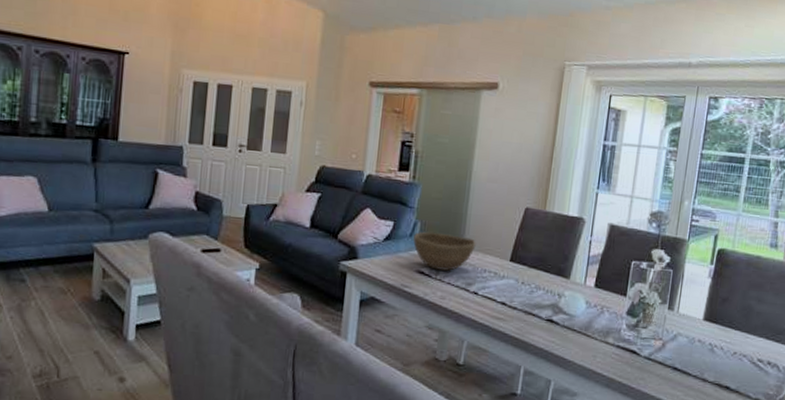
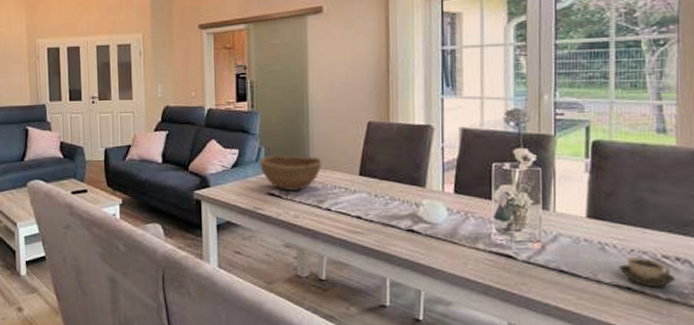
cup: none [722,359,766,389] -> present [619,257,676,288]

